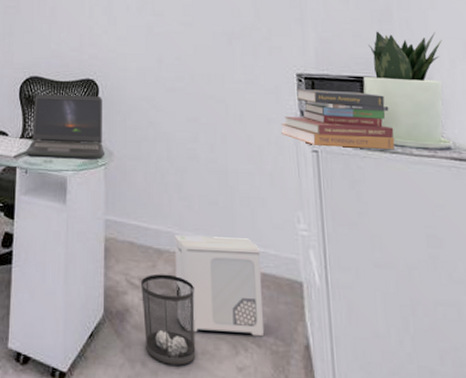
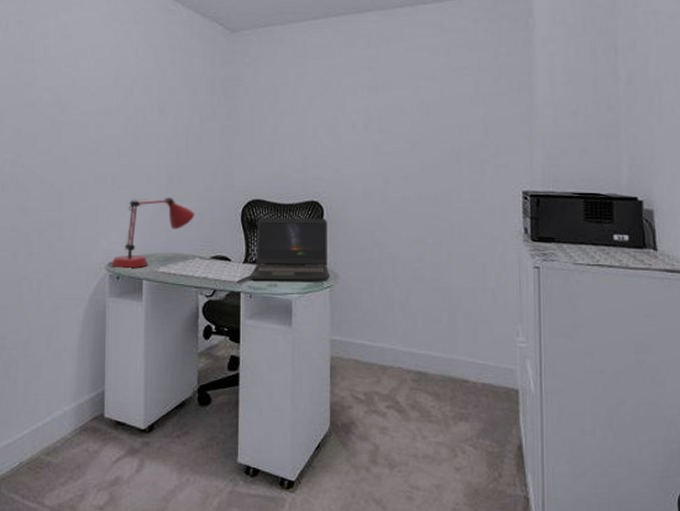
waste bin: present [140,274,196,366] -> none [365,388,417,469]
paper shredder: present [174,235,265,337] -> none [399,351,482,440]
books: present [281,89,395,150] -> none [505,207,613,264]
planter: present [362,31,453,149] -> none [586,147,667,262]

